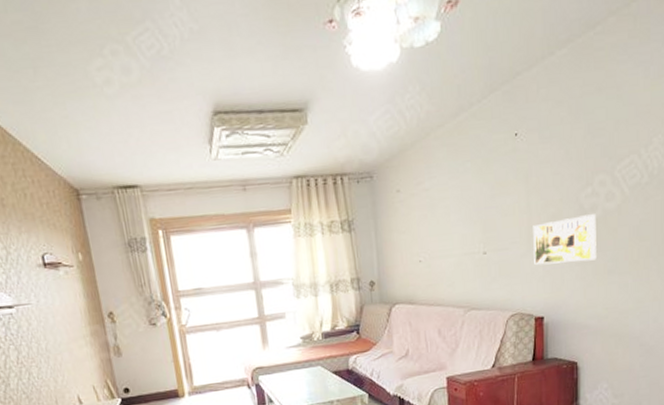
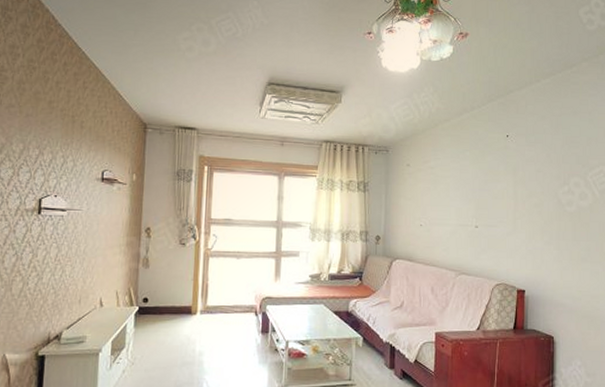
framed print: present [533,214,597,265] -> none [518,208,572,247]

